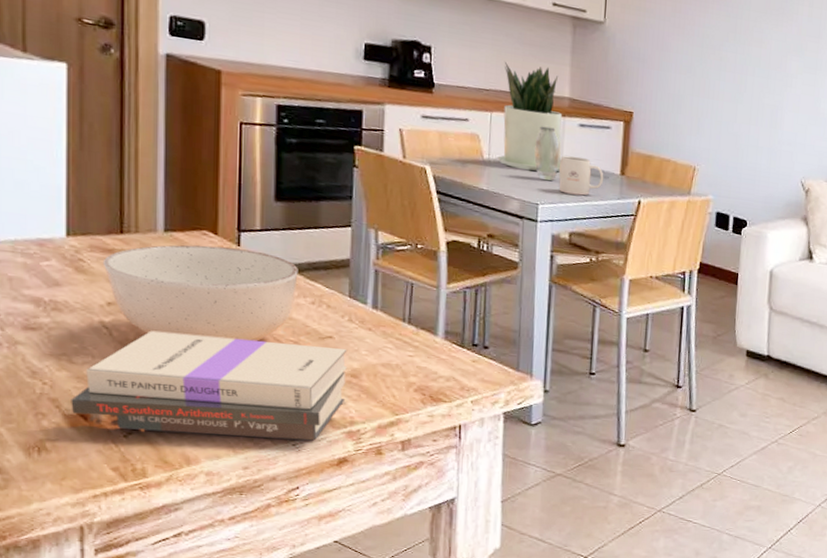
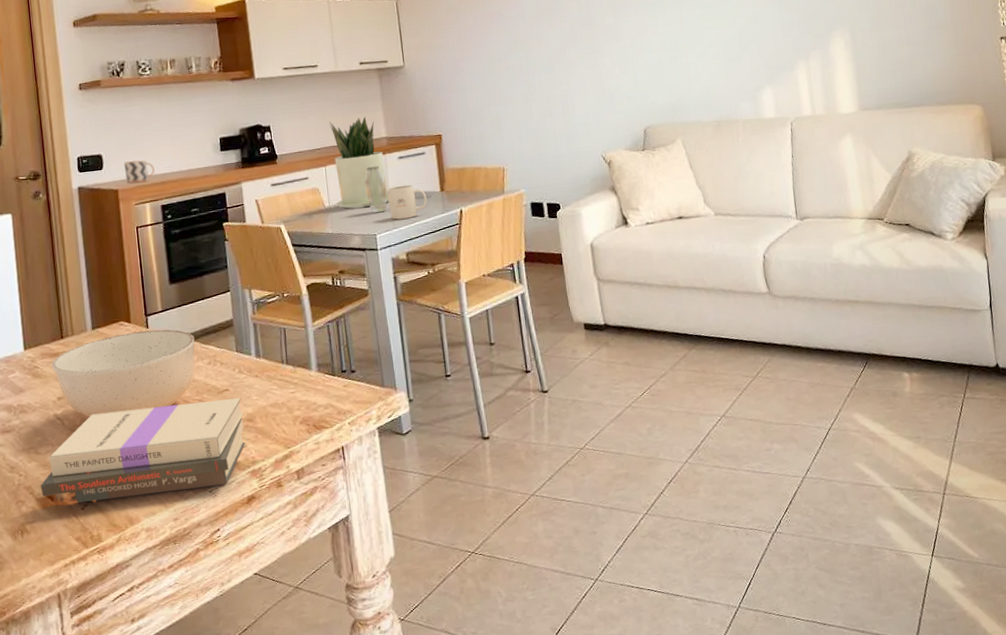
cup: none [233,39,274,72] -> present [123,160,155,185]

